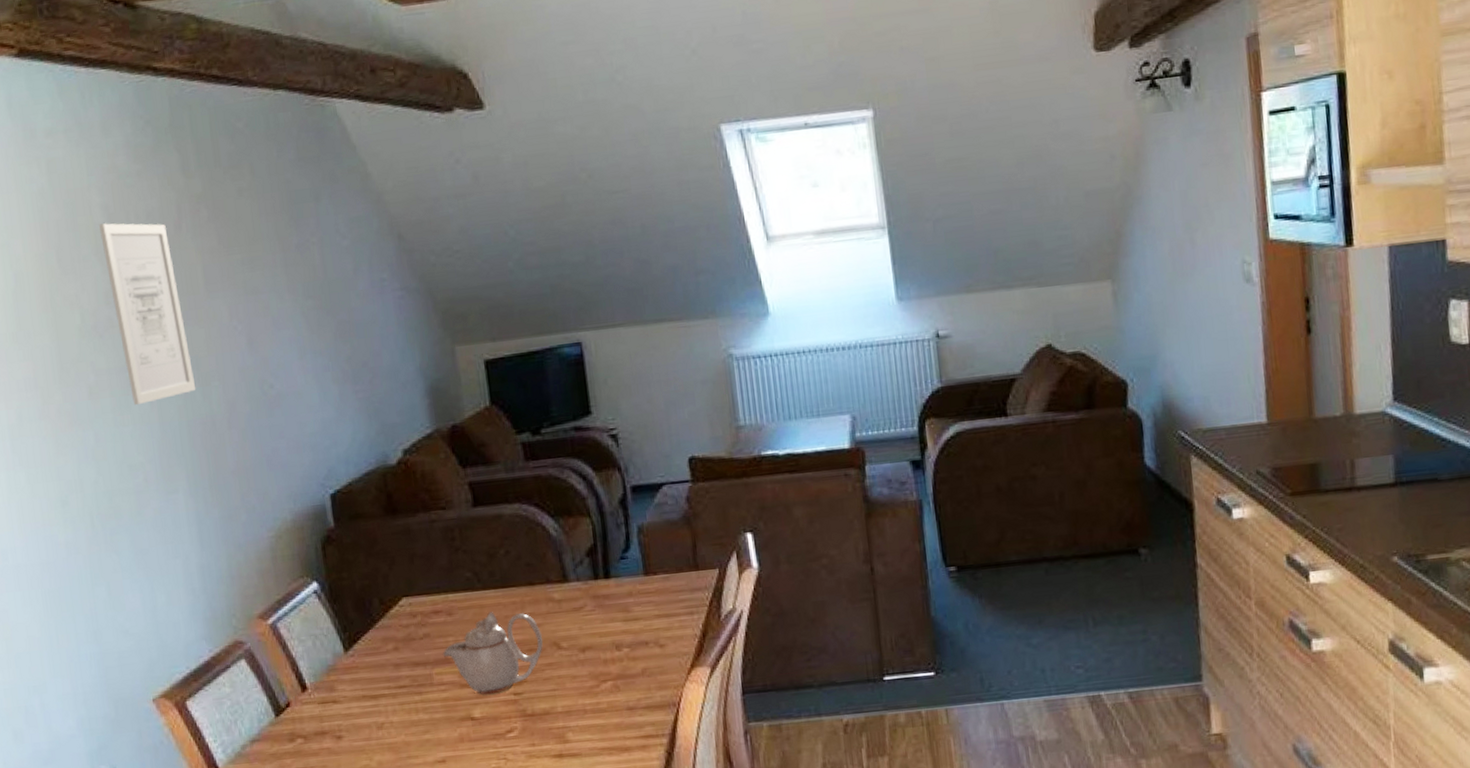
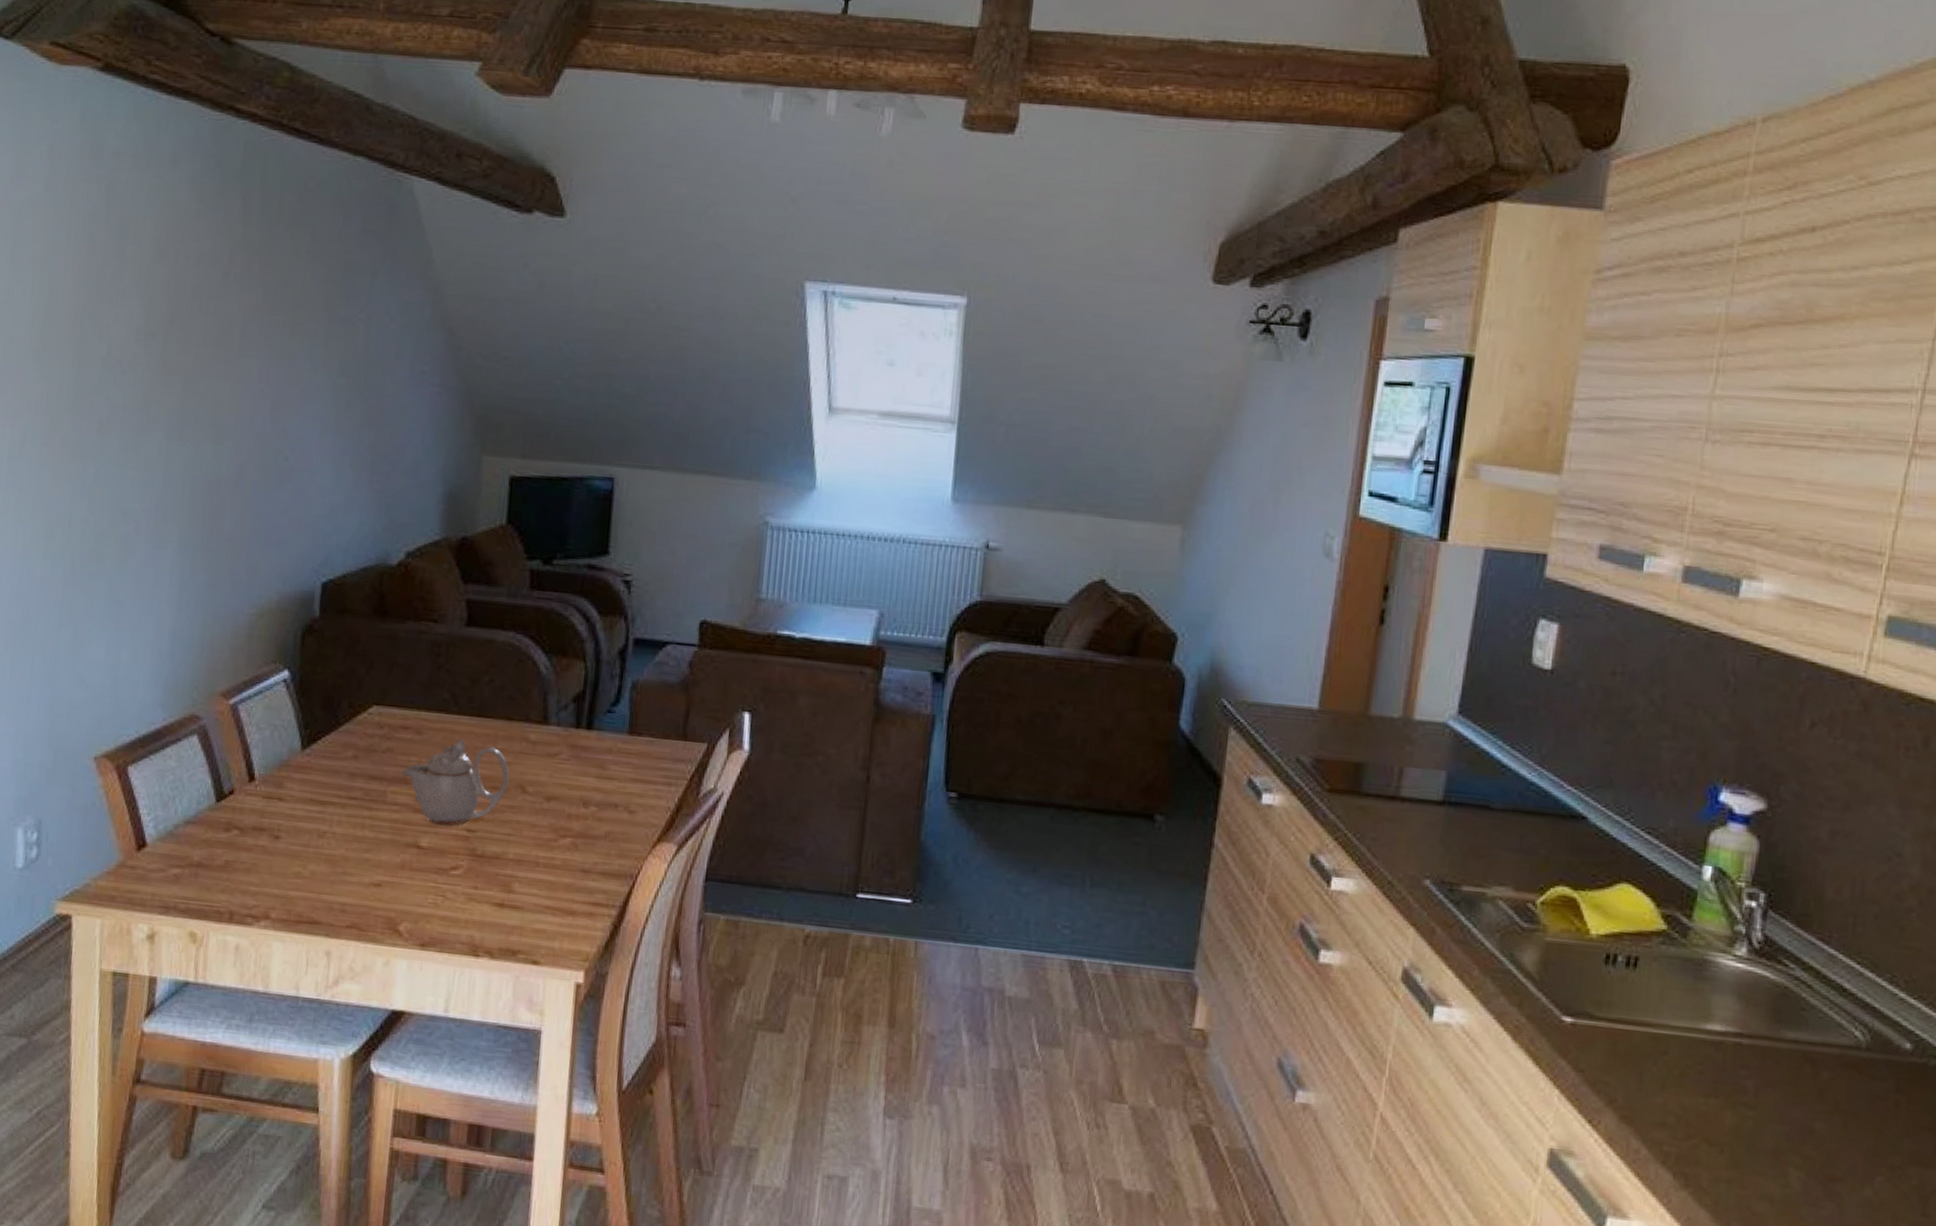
wall art: present [99,223,197,406] -> none [141,257,214,451]

